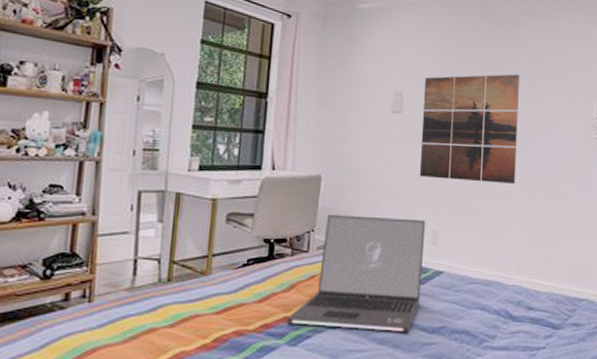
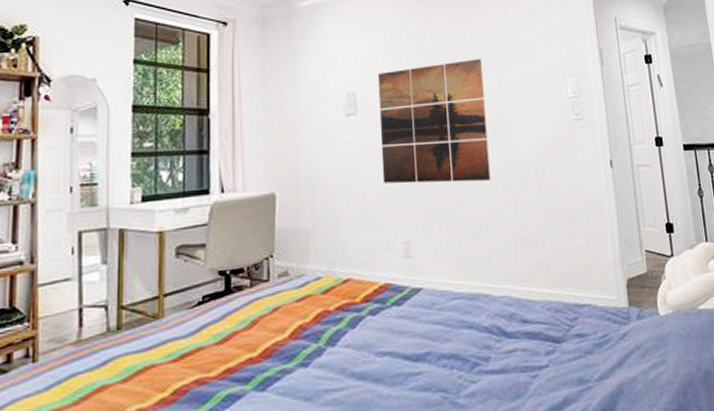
laptop: present [287,215,426,333] -> none [253,232,400,367]

